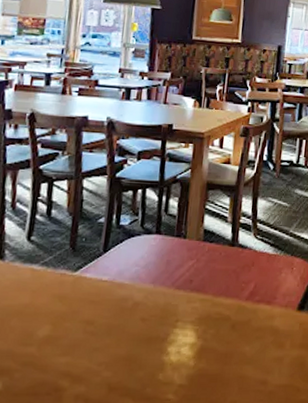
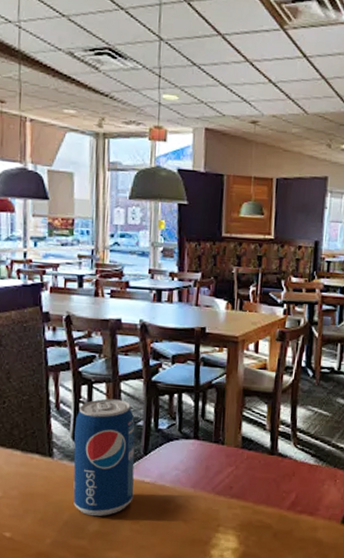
beverage can: none [23,196,96,320] -> present [73,398,135,517]

